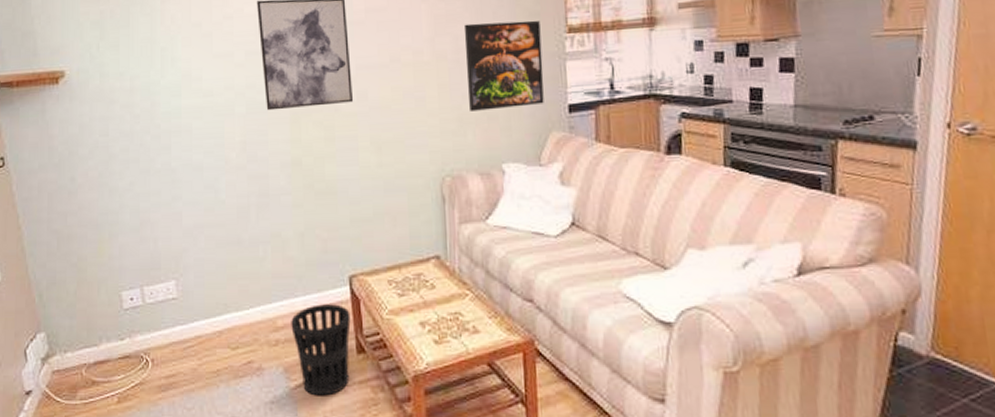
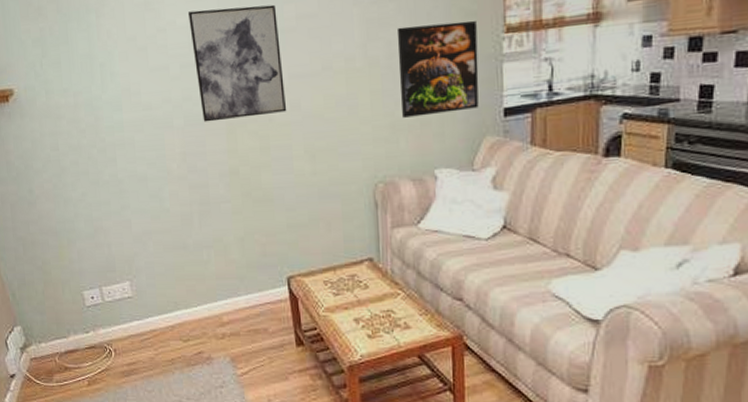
wastebasket: present [291,304,351,396] -> none [235,302,290,382]

